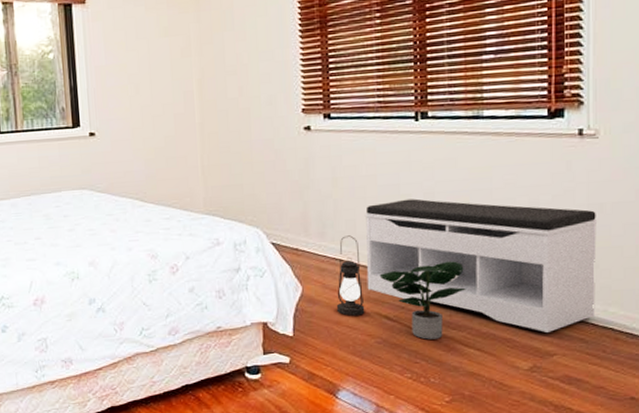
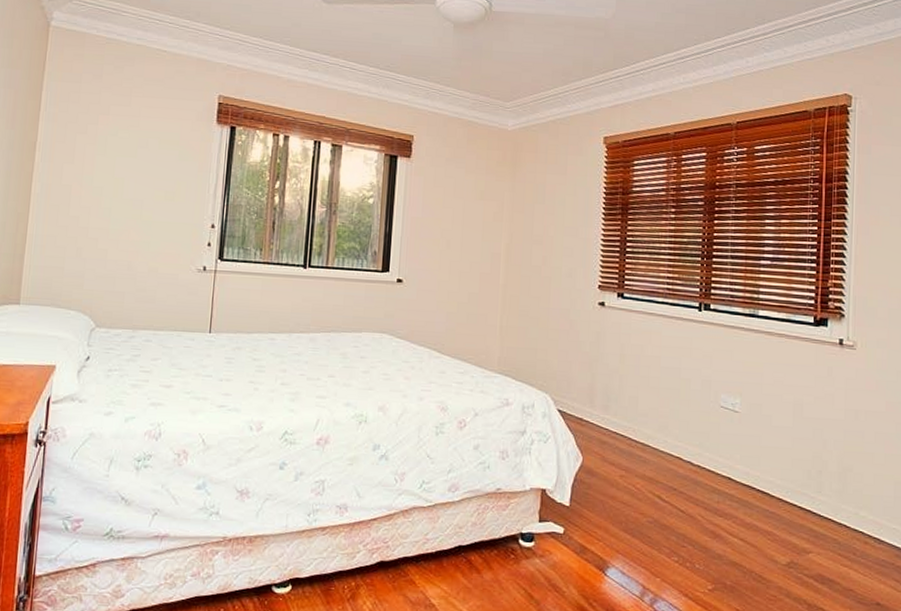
lantern: present [336,235,365,316] -> none [613,411,640,493]
bench: present [364,198,597,333] -> none [643,383,852,529]
potted plant: present [379,261,466,340] -> none [655,448,734,525]

